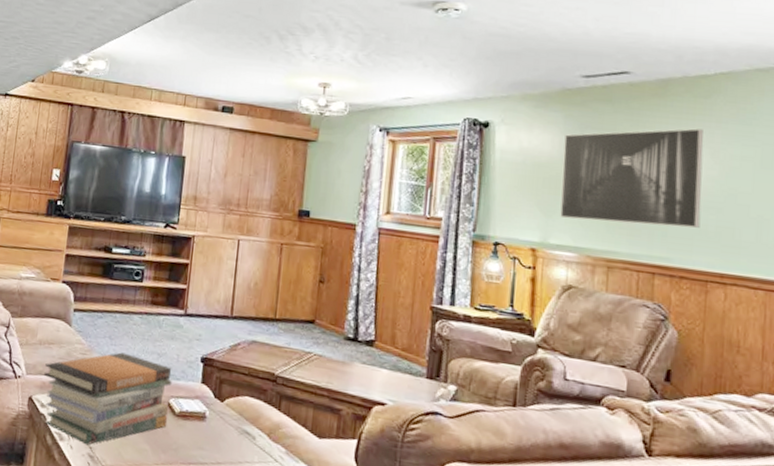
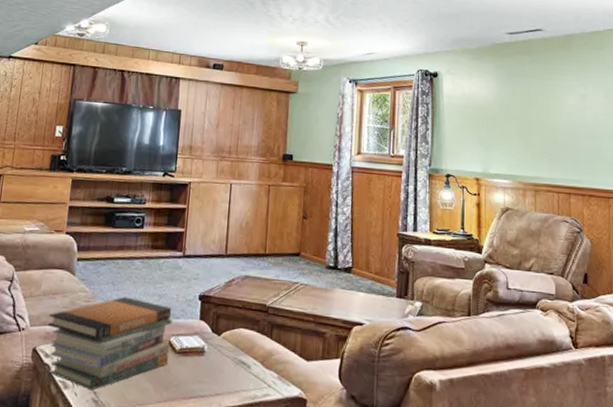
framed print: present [560,128,704,228] -> none [496,74,601,155]

